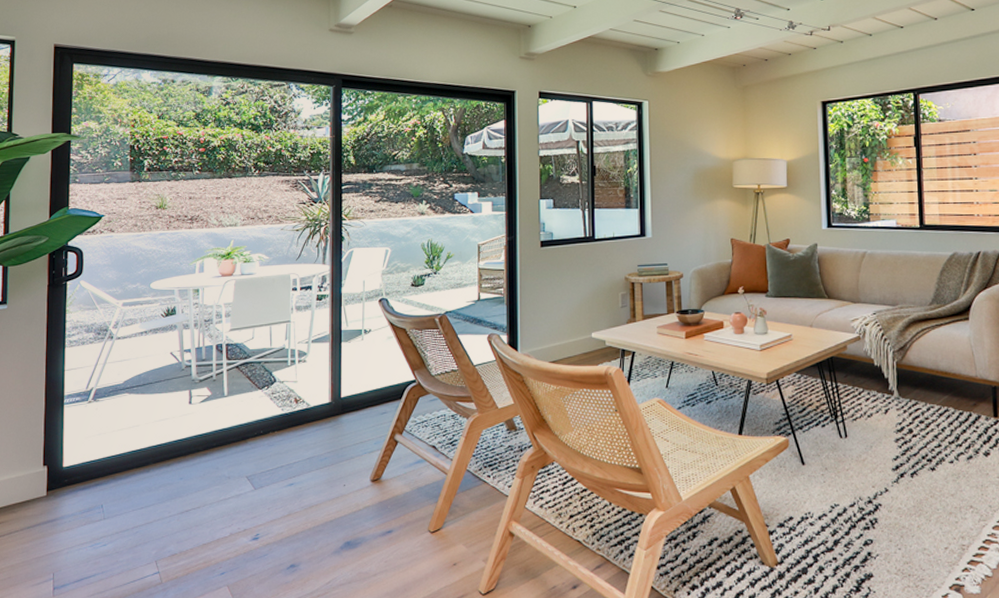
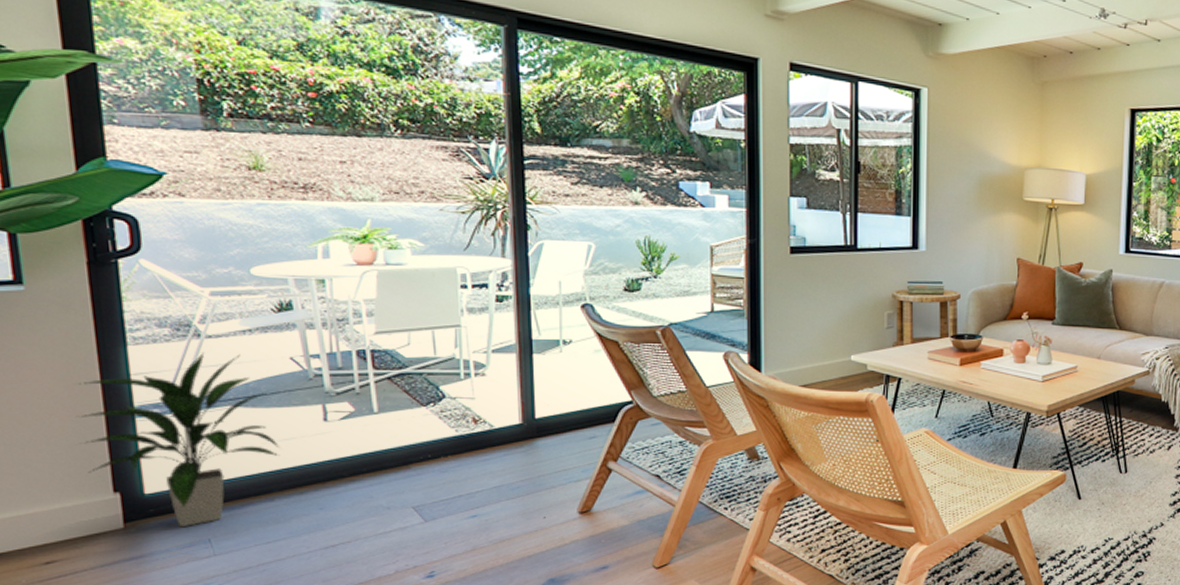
indoor plant: none [27,350,157,494] -> present [77,352,280,526]

